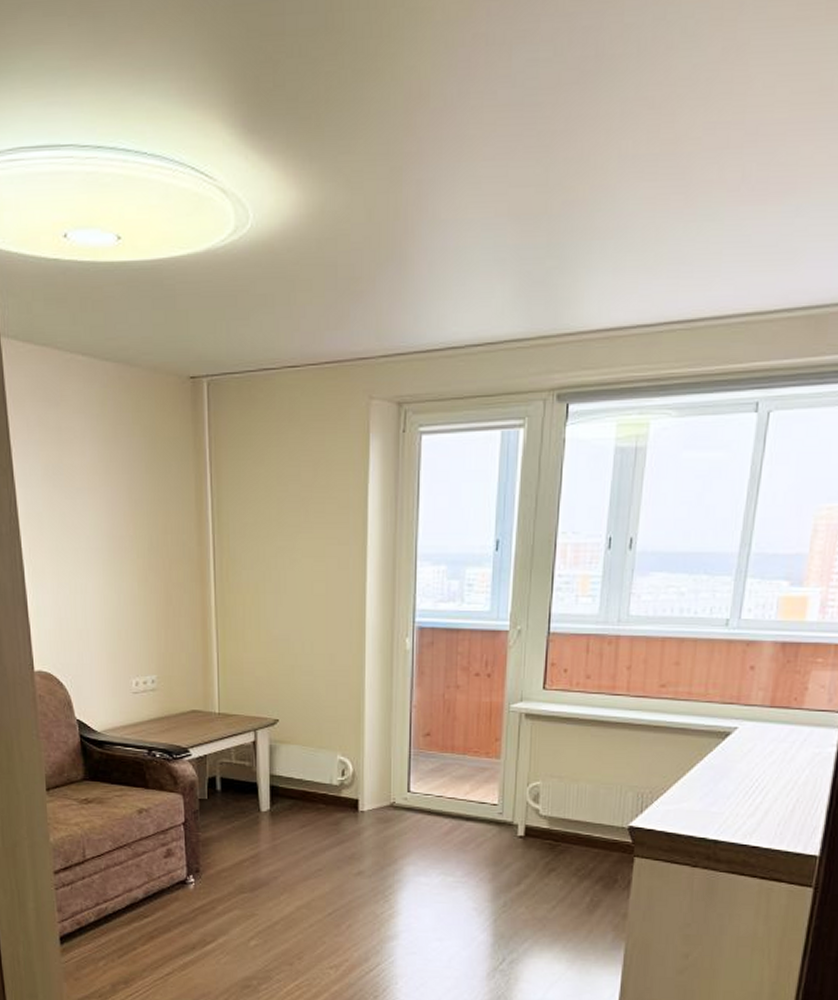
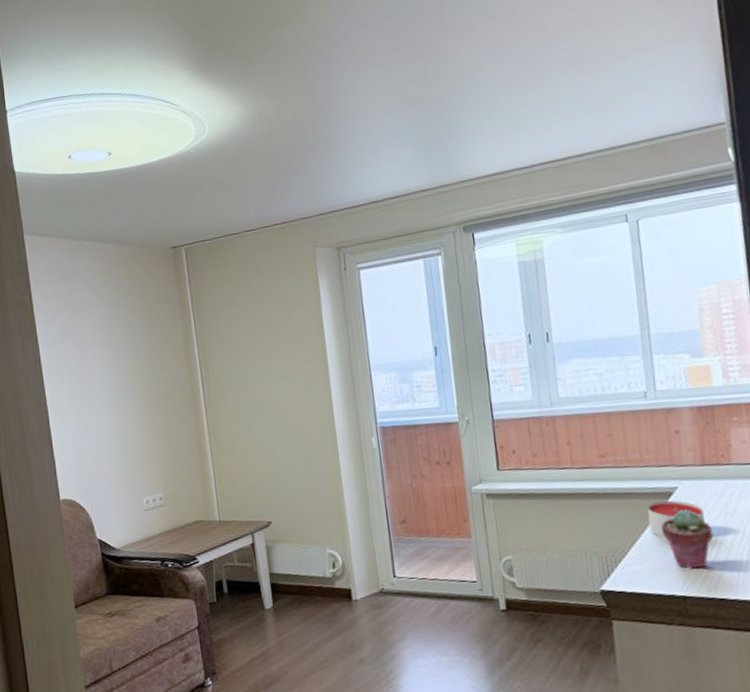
candle: none [697,740,760,778] -> present [647,500,705,537]
potted succulent: none [709,752,763,814] -> present [661,510,713,569]

